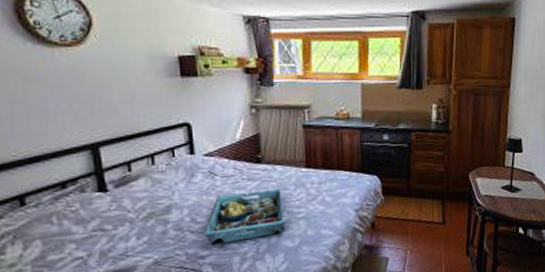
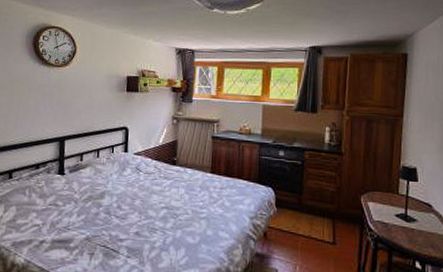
serving tray: present [203,189,285,244] -> none [125,188,189,231]

